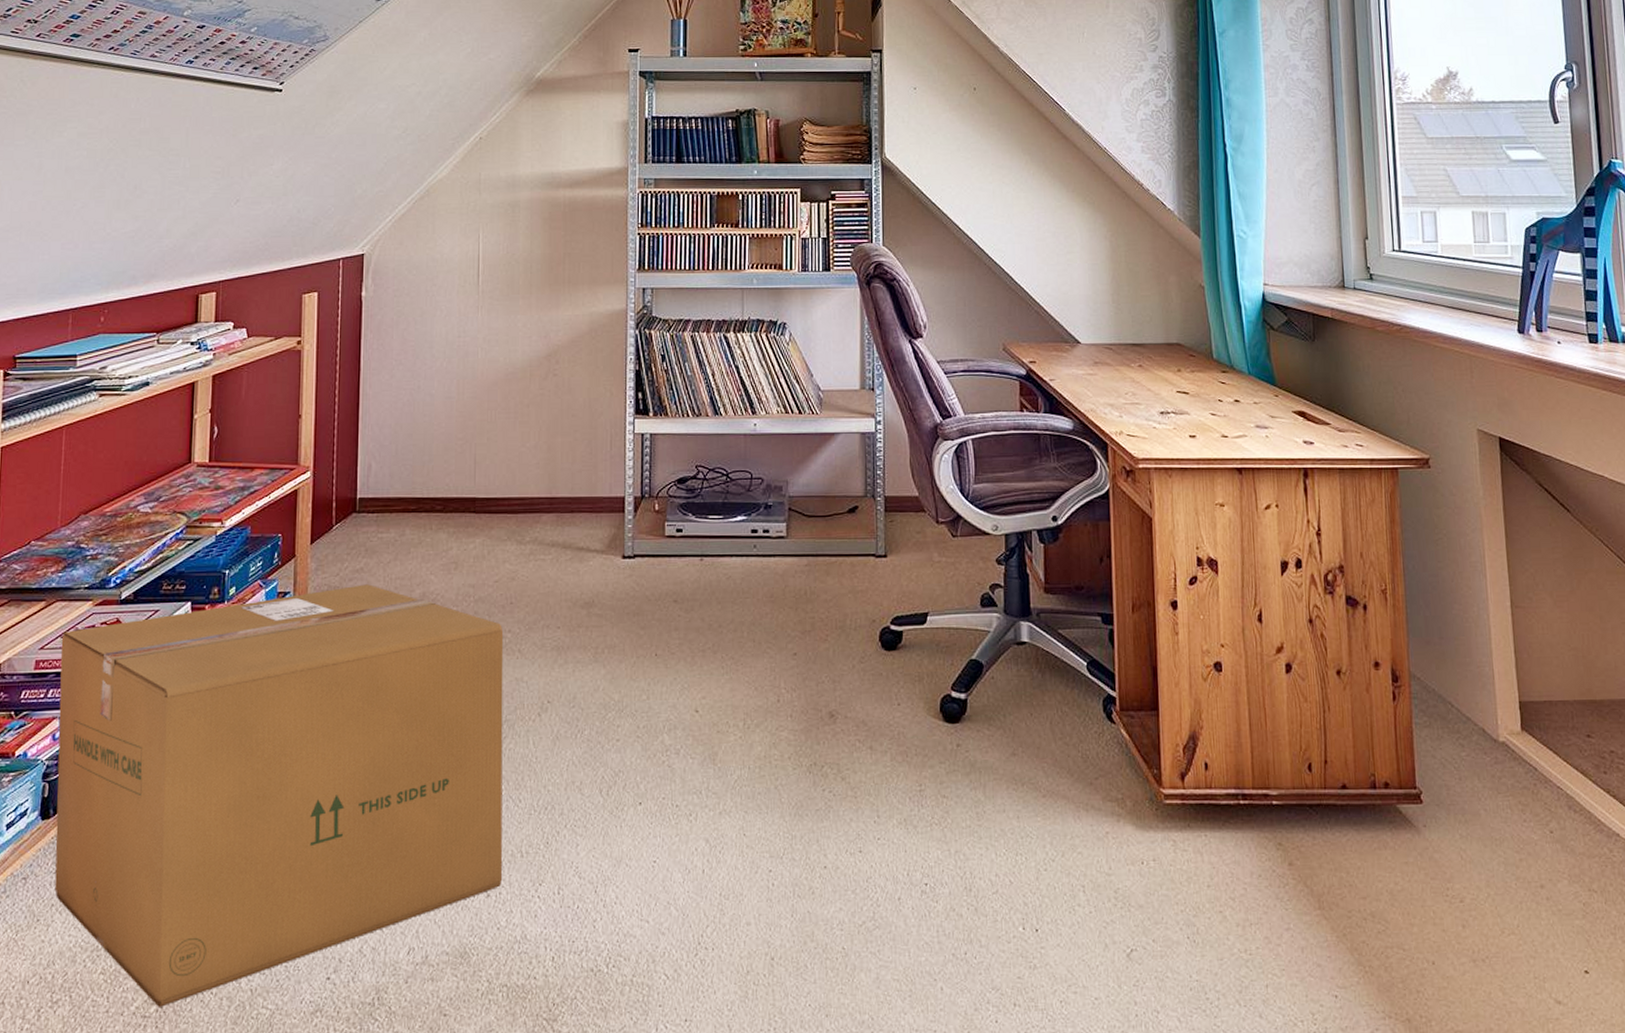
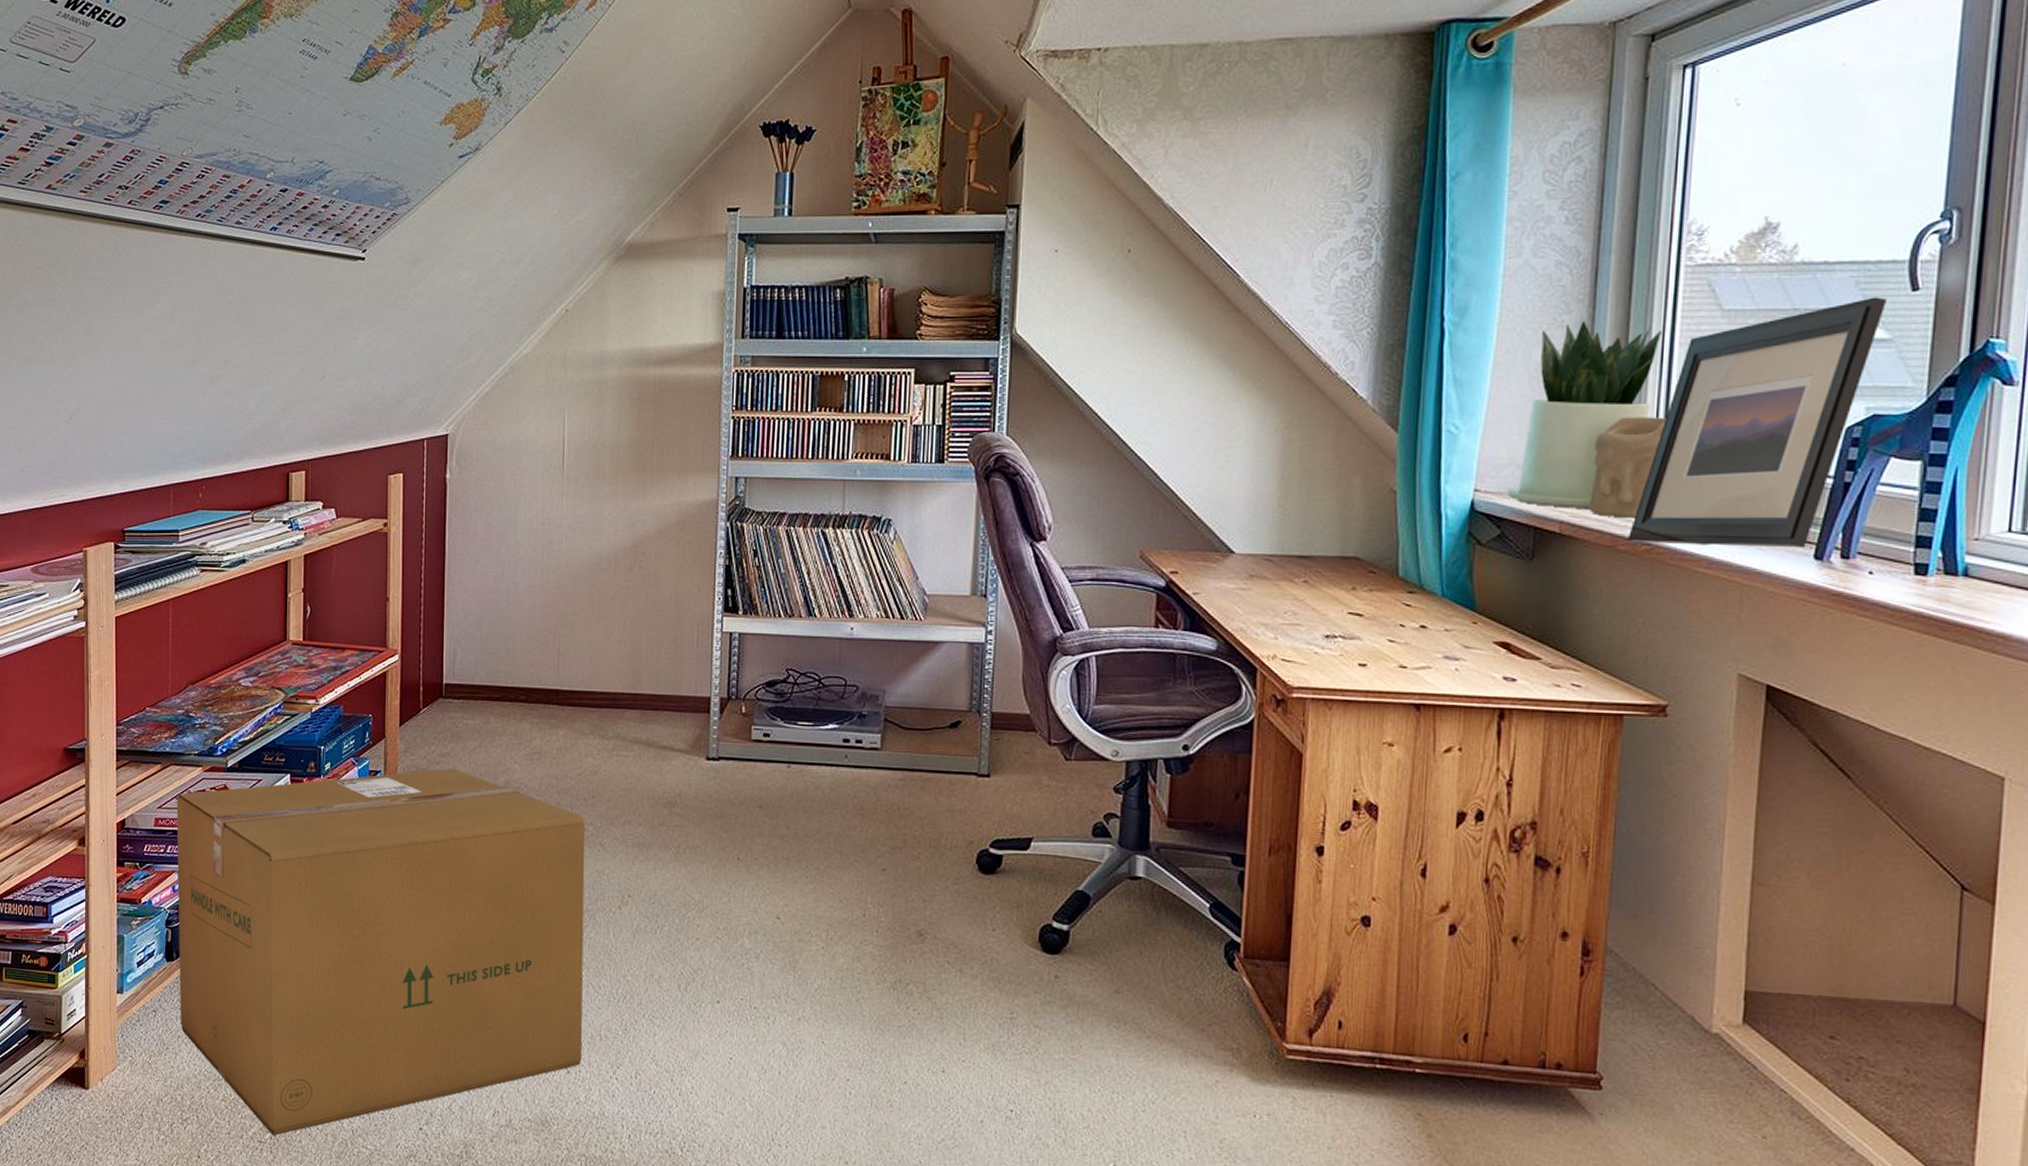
planter: none [1287,146,1387,297] -> present [1505,321,1663,508]
candle: none [1348,222,1399,304] -> present [1588,417,1667,518]
picture frame: none [1383,128,1539,325] -> present [1628,297,1886,548]

